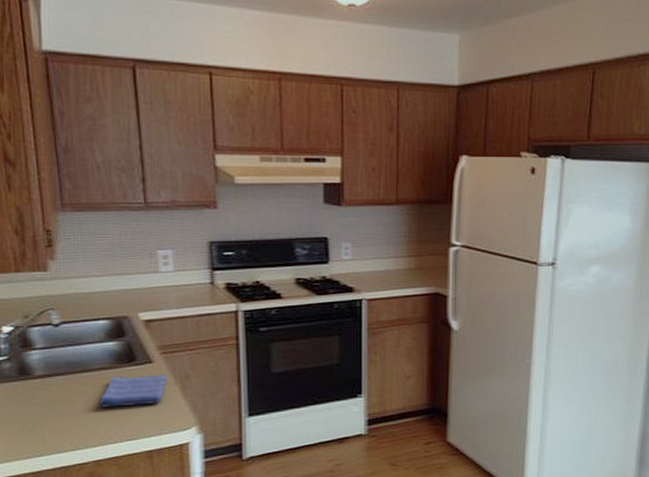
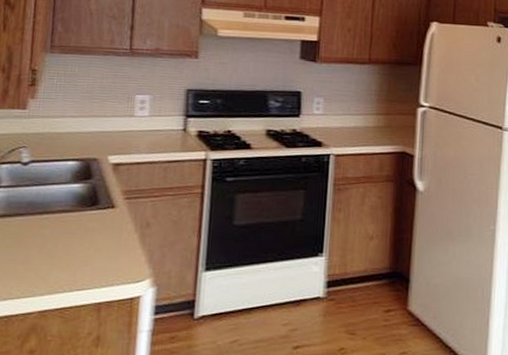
dish towel: present [97,374,167,407] -> none [53,219,128,254]

